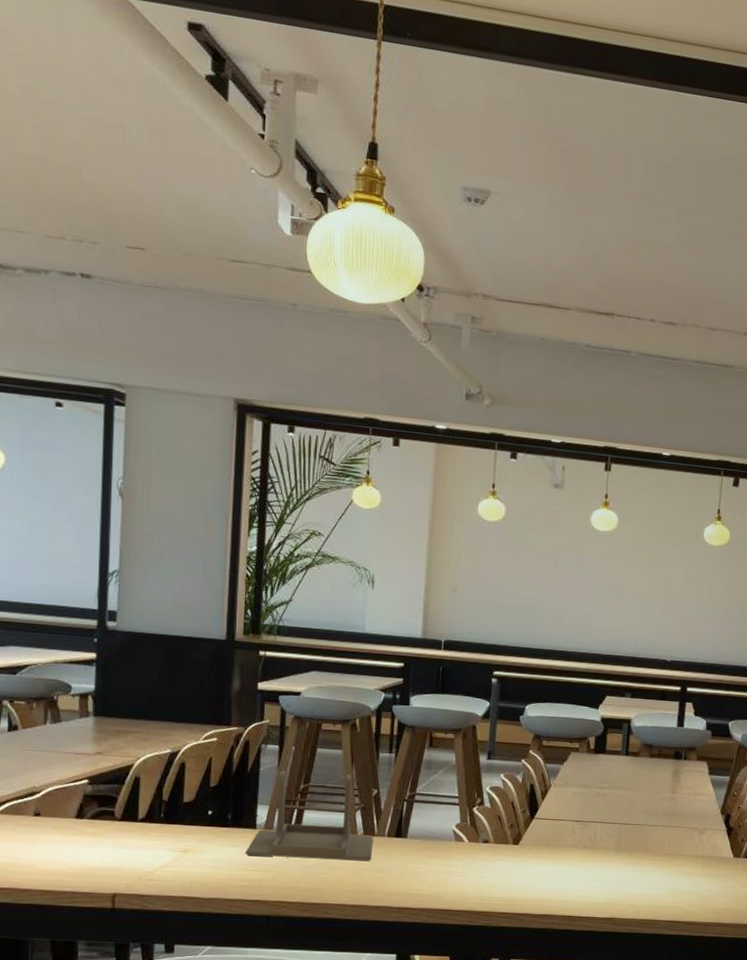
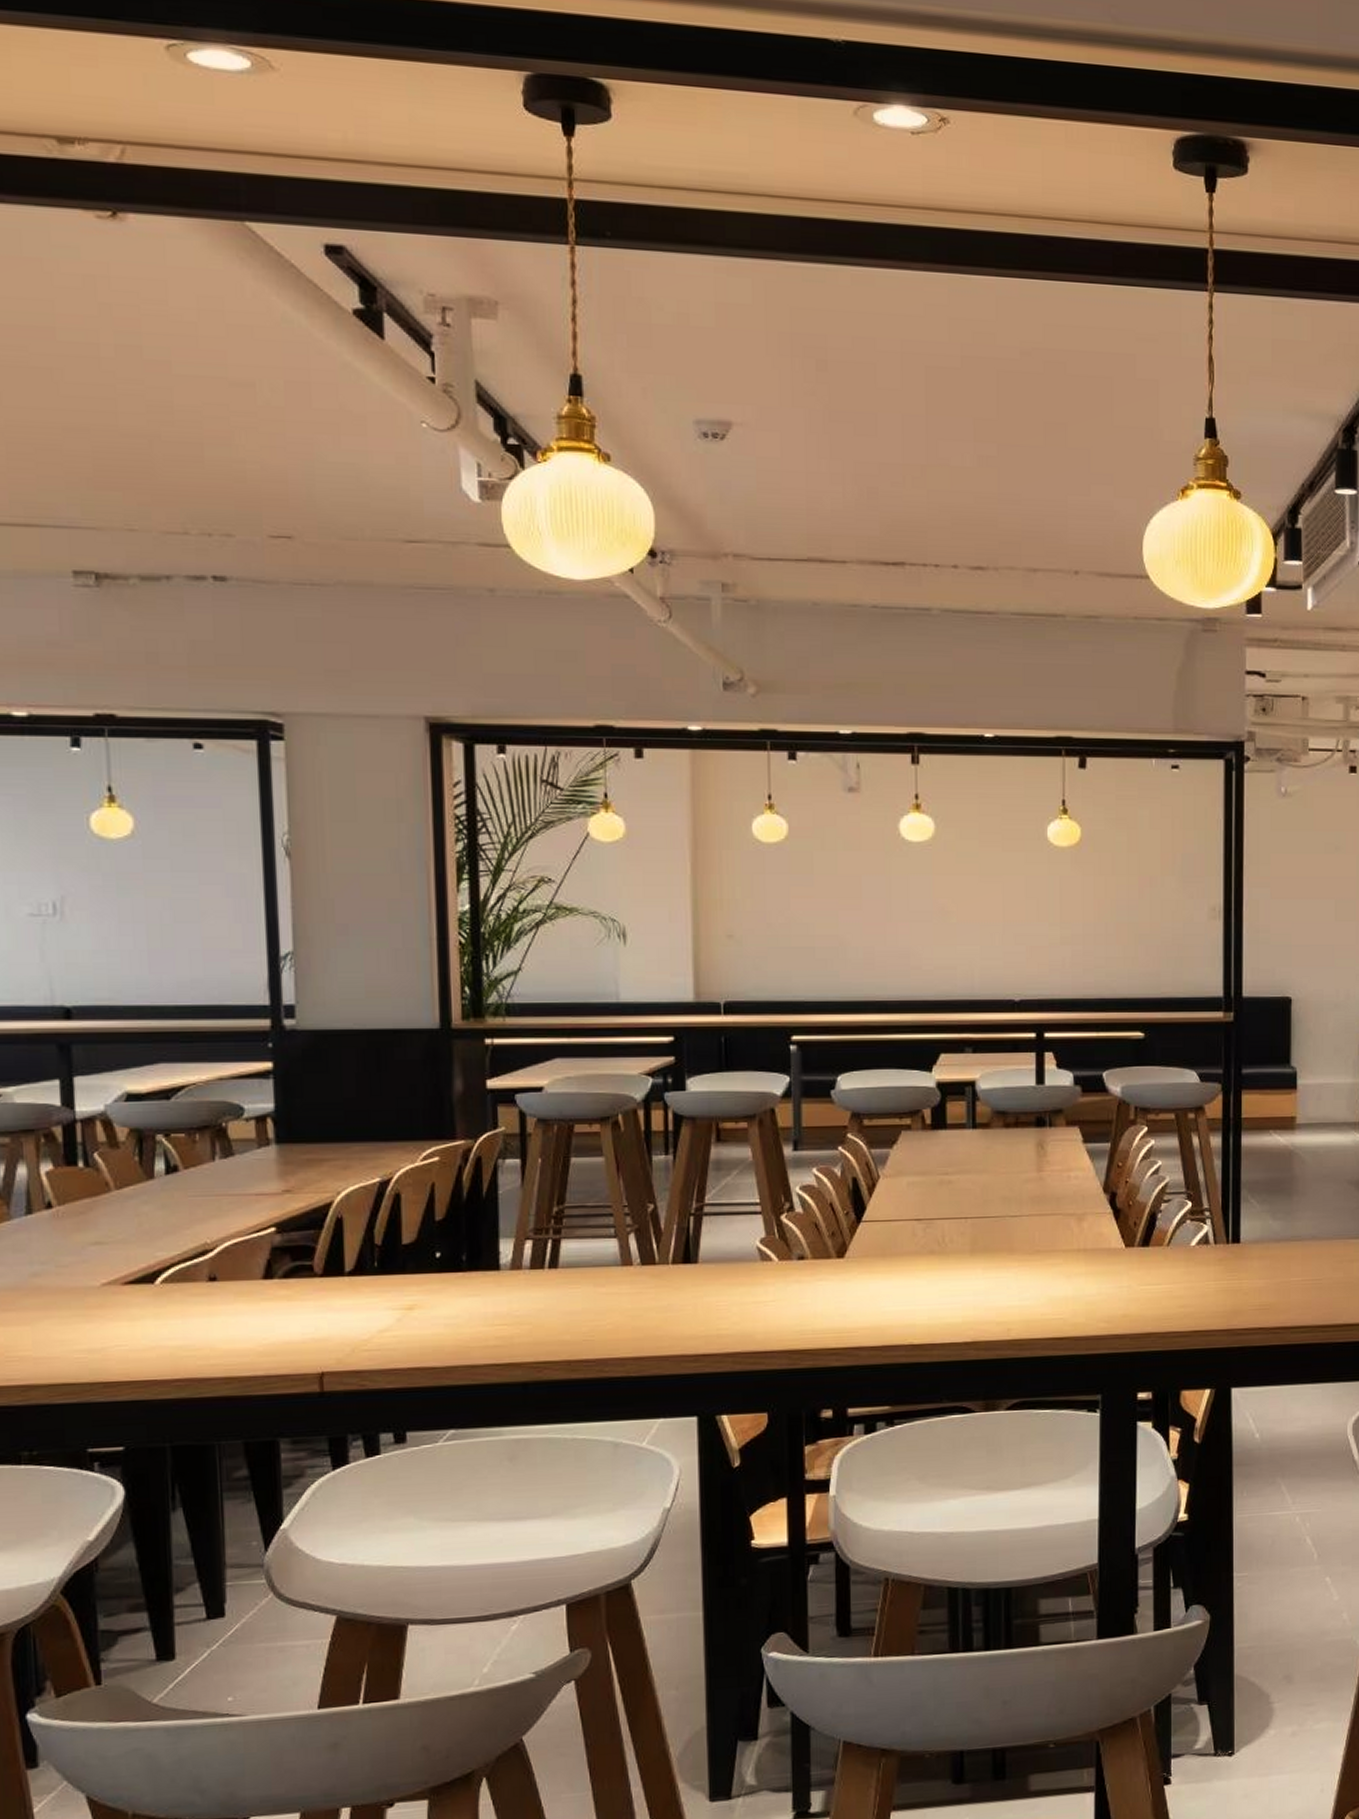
napkin holder: present [245,770,373,861] -> none [489,1188,655,1305]

